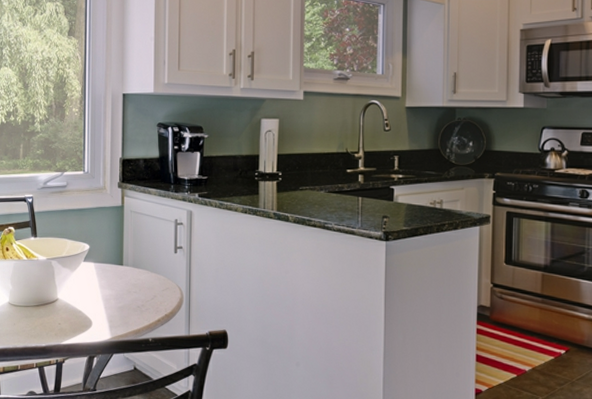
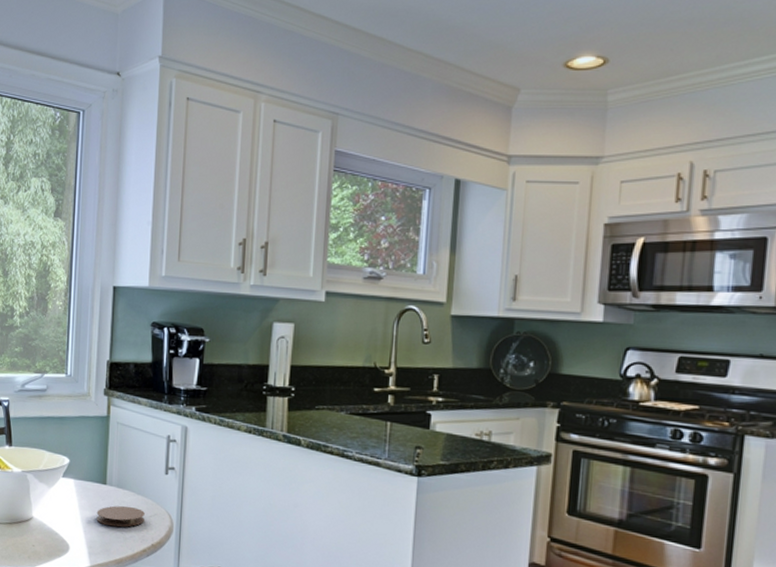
coaster: none [115,283,158,302] -> present [96,505,145,527]

